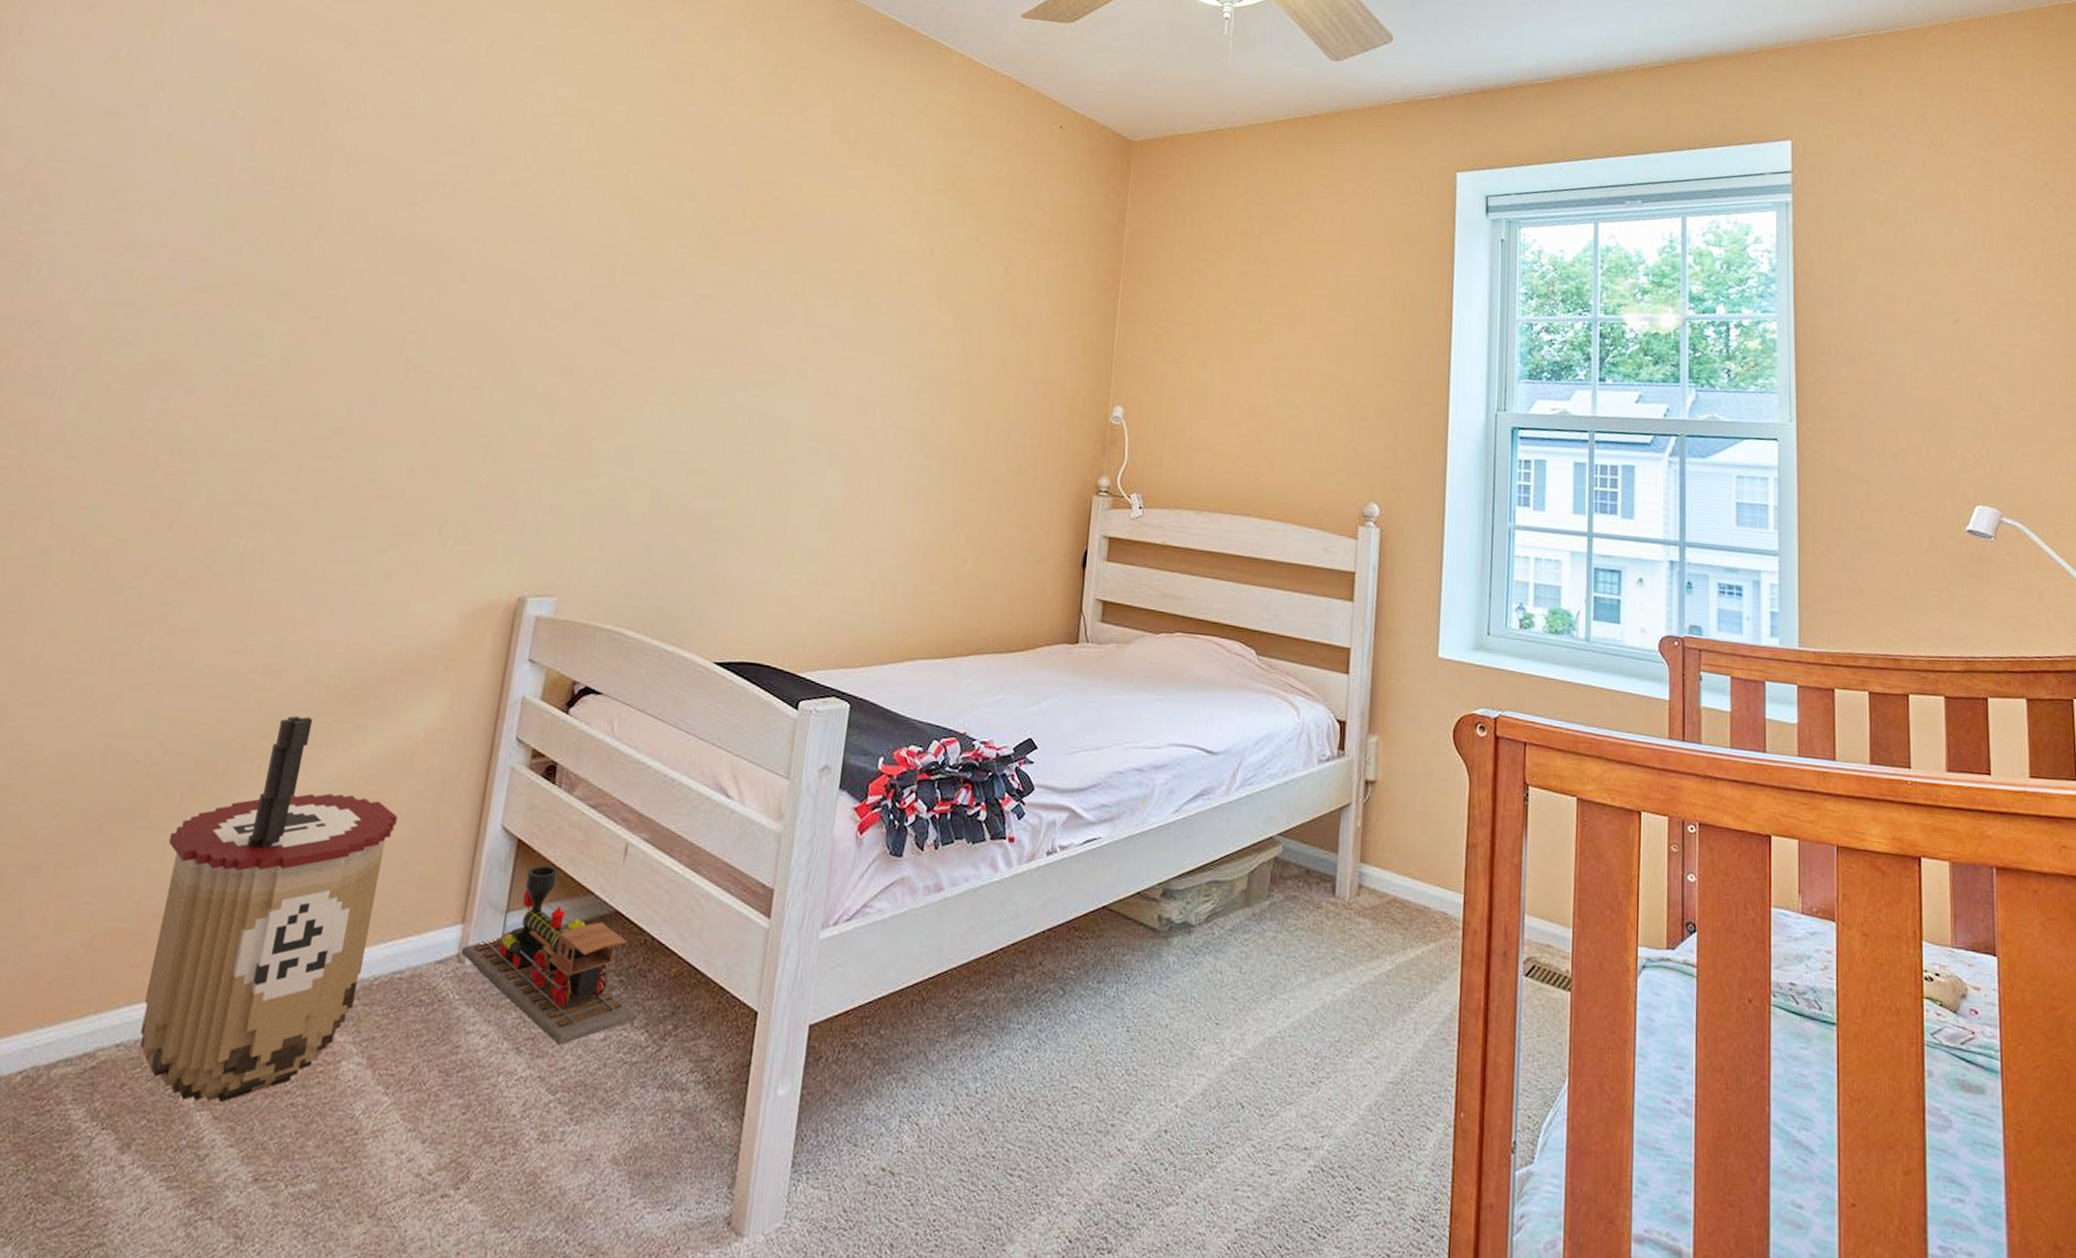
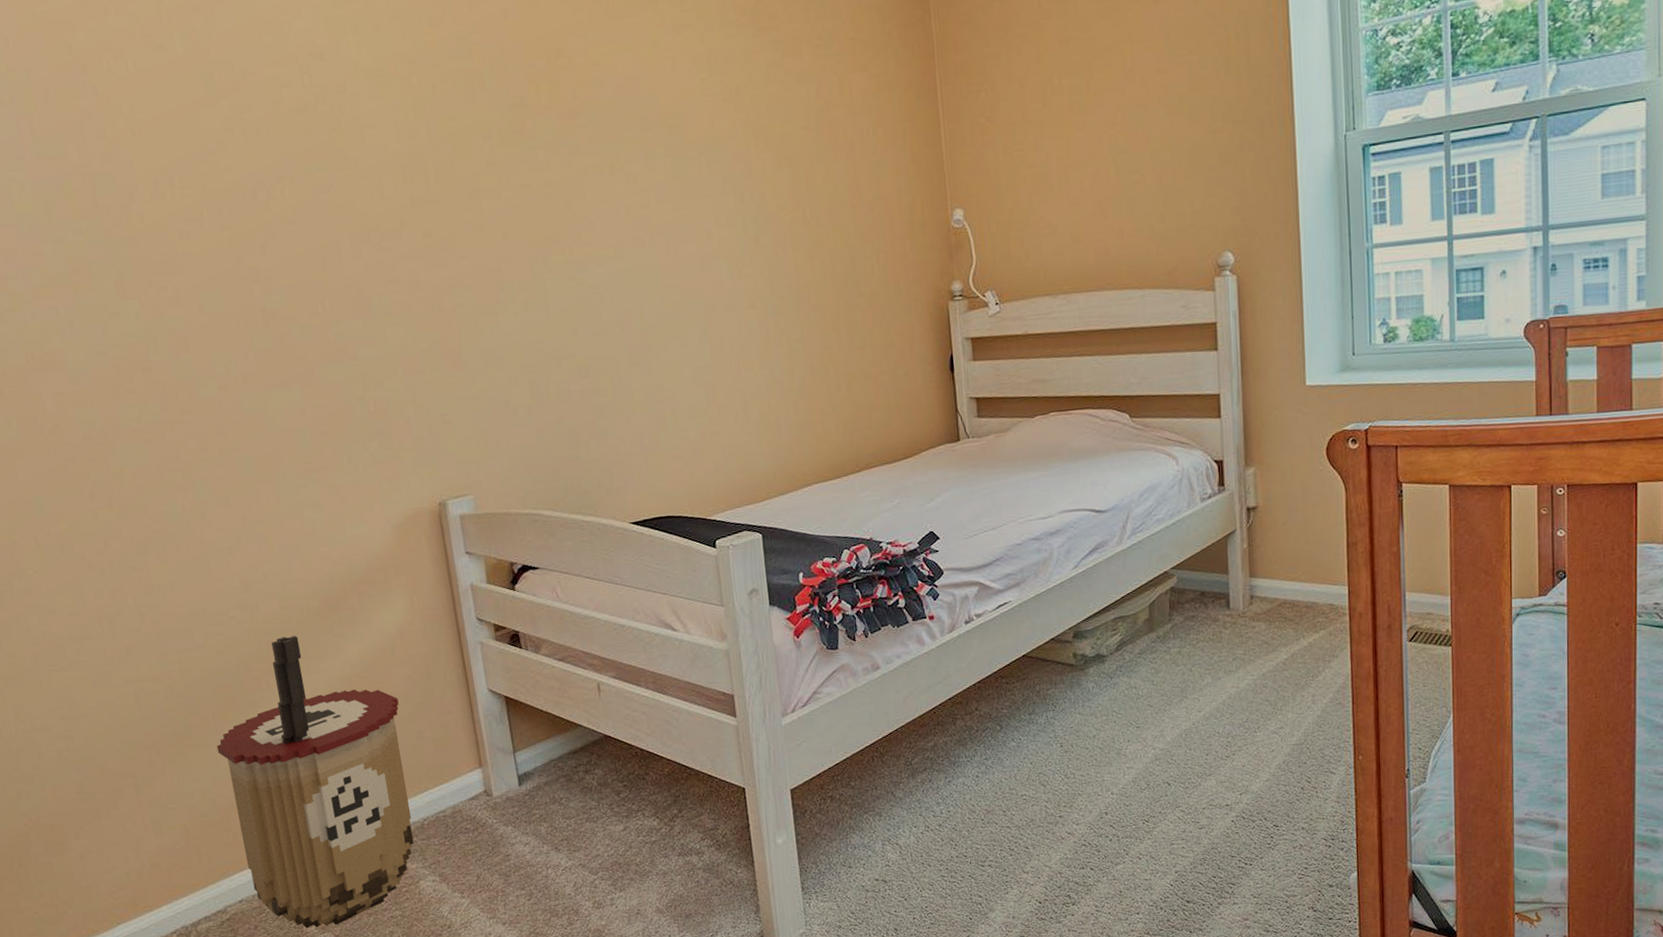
toy train: present [461,865,636,1046] -> none [486,711,645,841]

